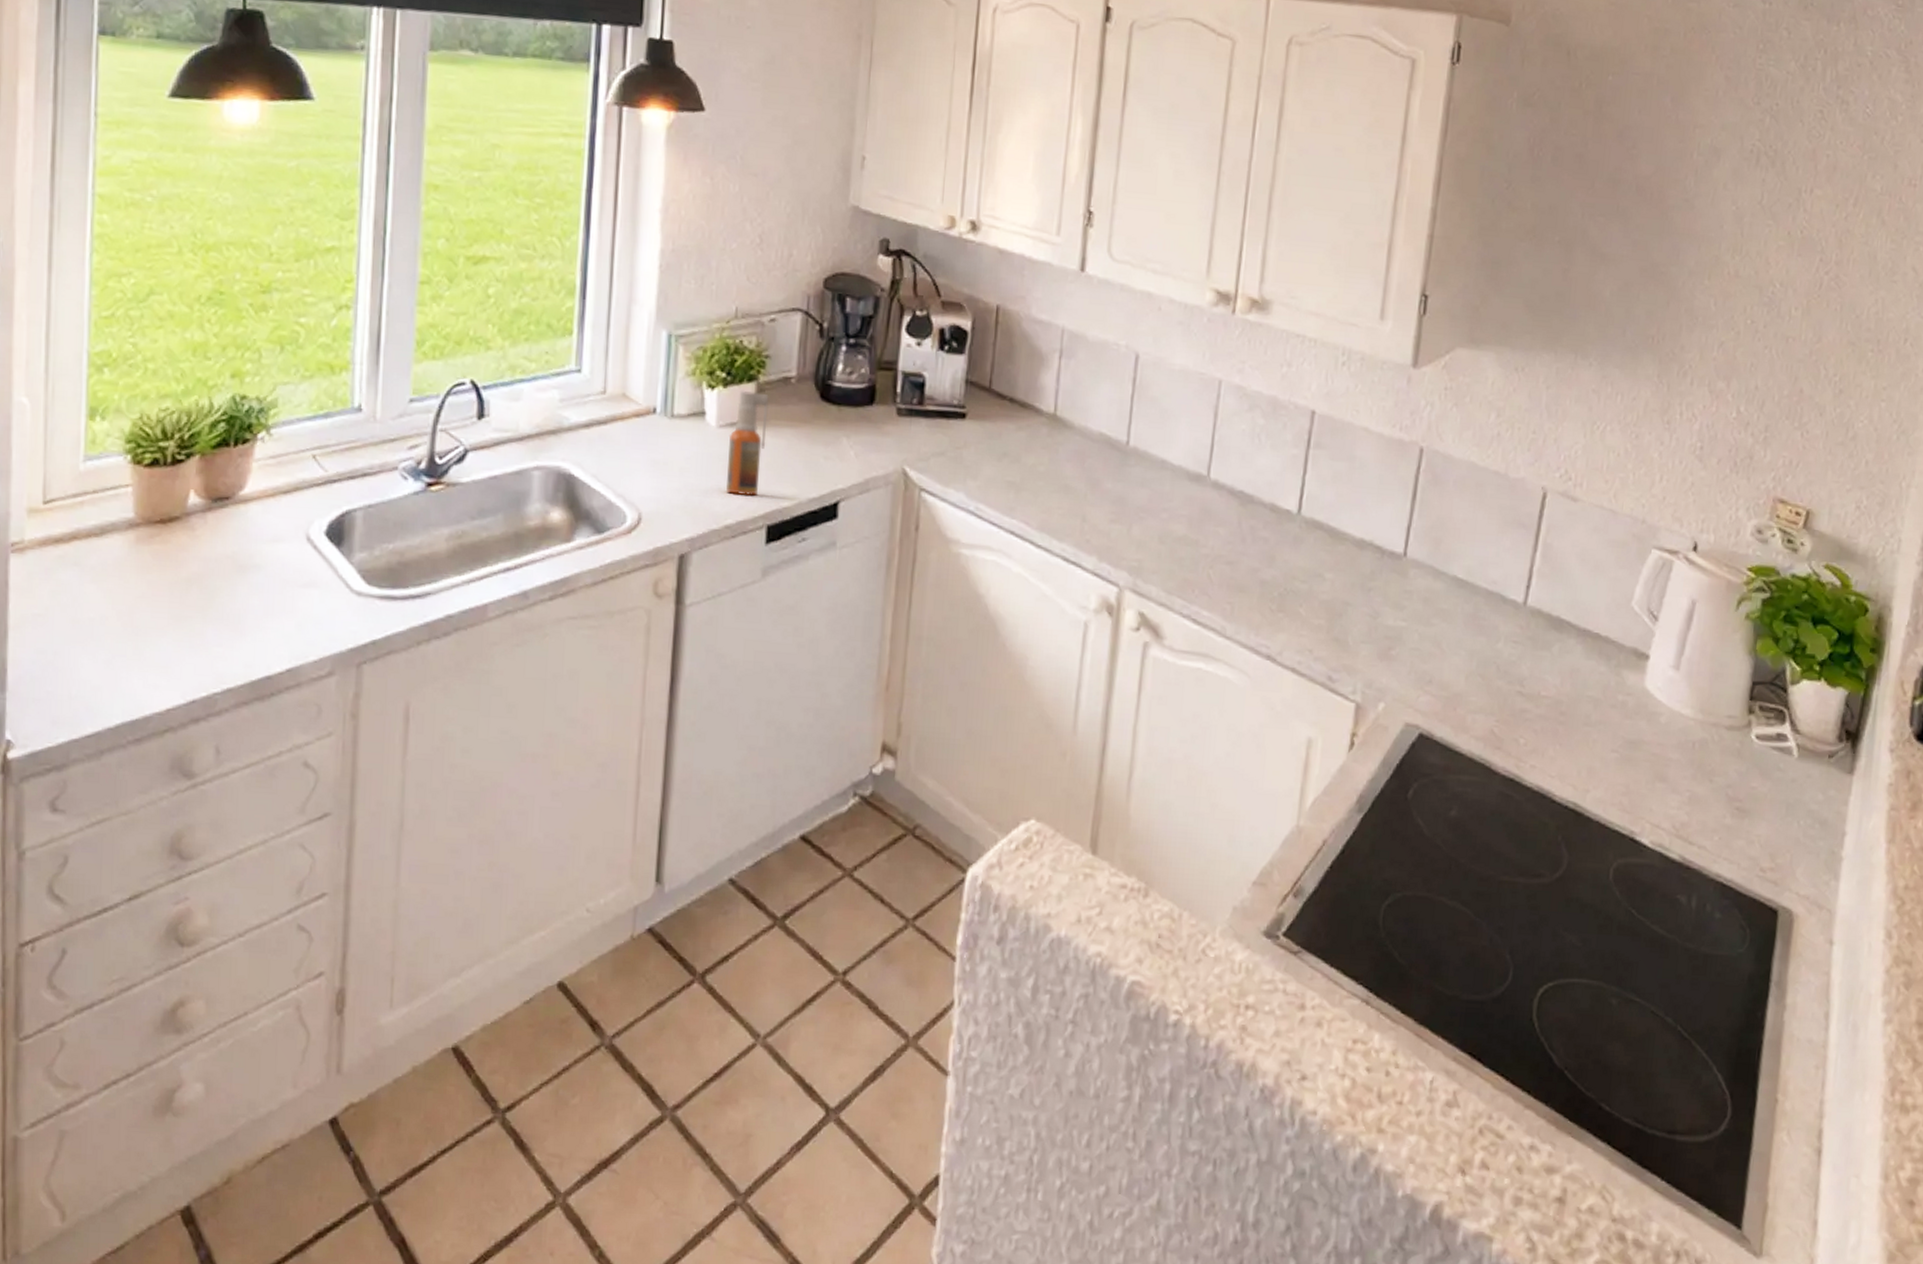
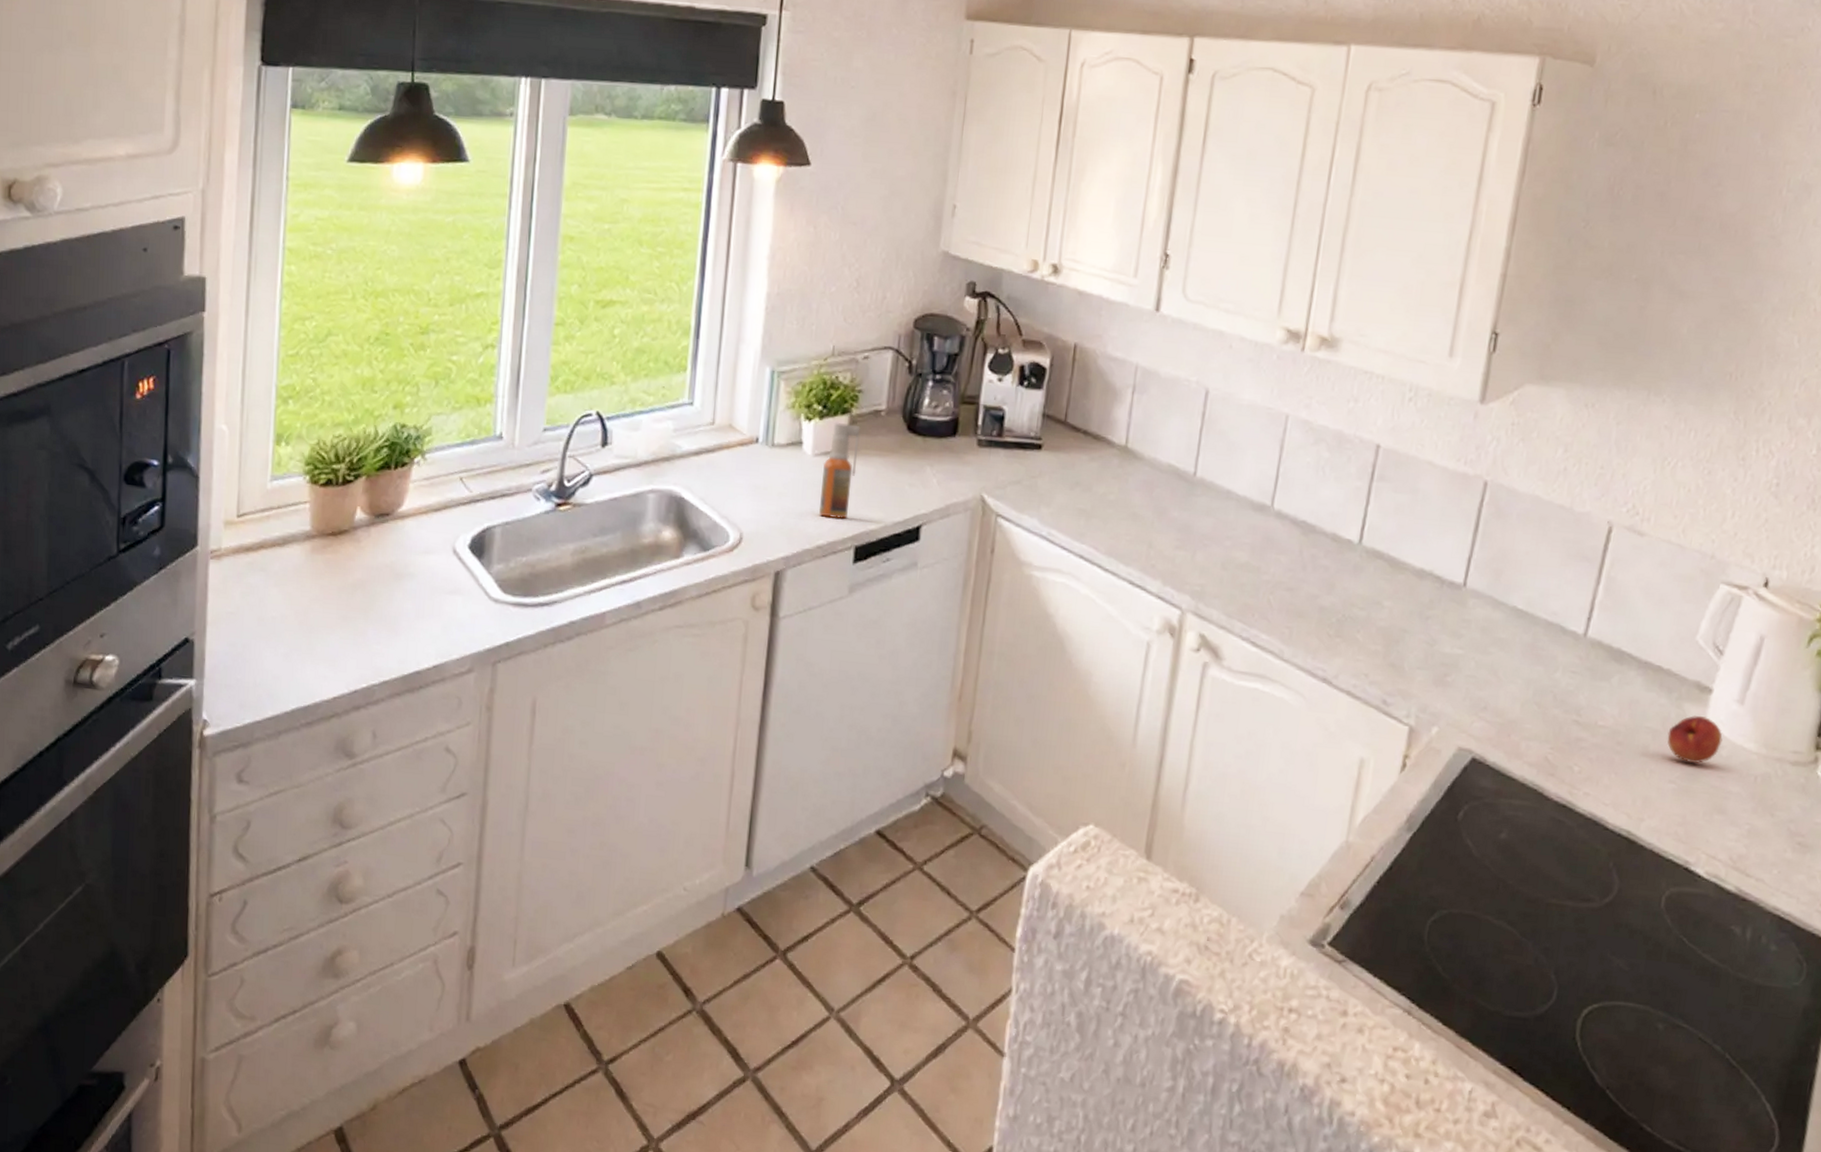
fruit: none [1608,683,1661,732] -> present [1667,716,1723,764]

